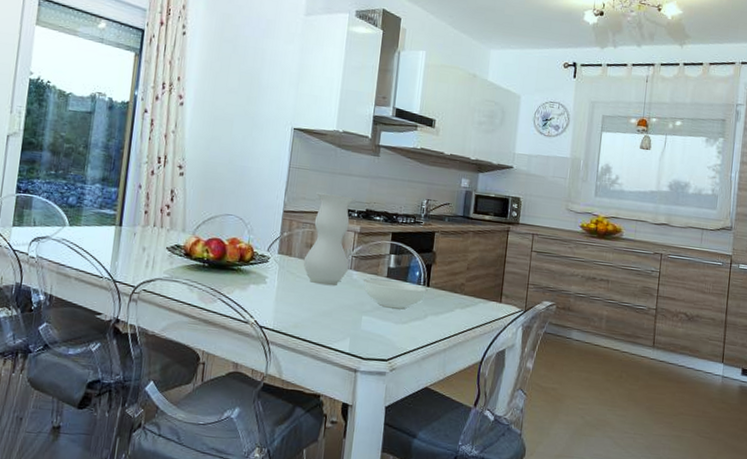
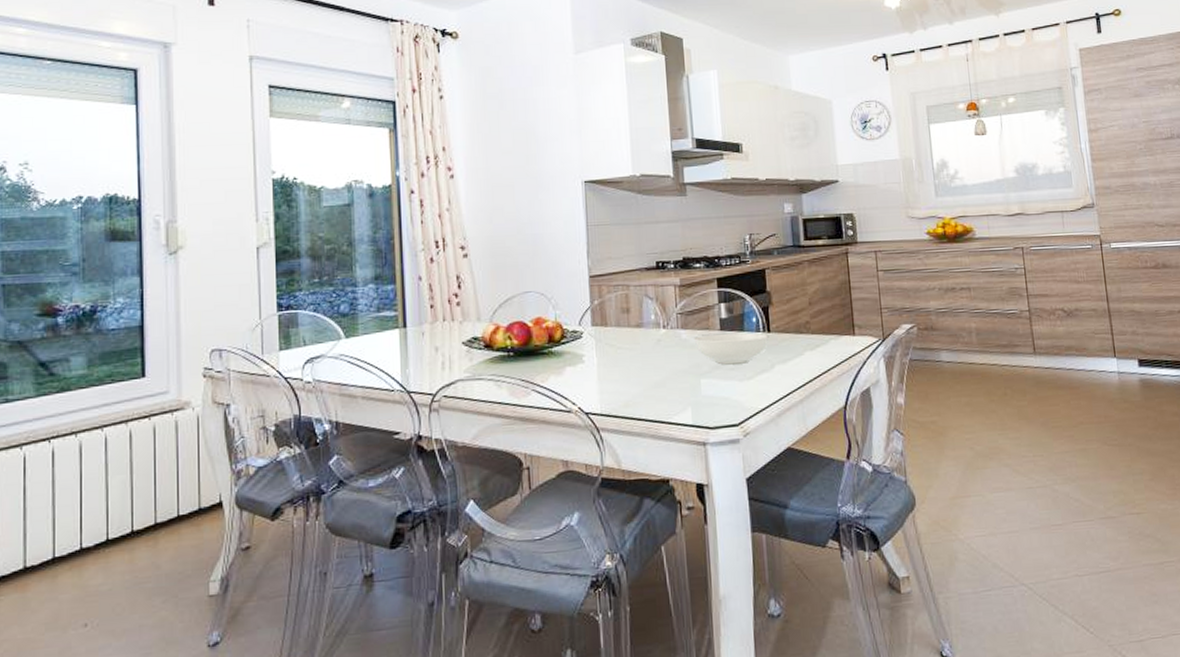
vase: present [303,192,356,287] -> none [622,246,676,353]

